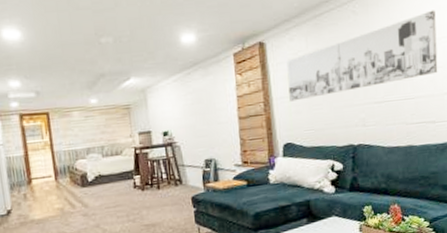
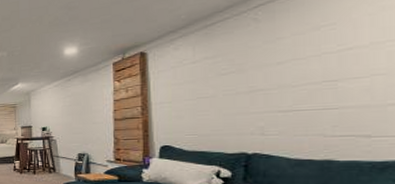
wall art: present [286,10,438,102] -> none [169,11,378,107]

